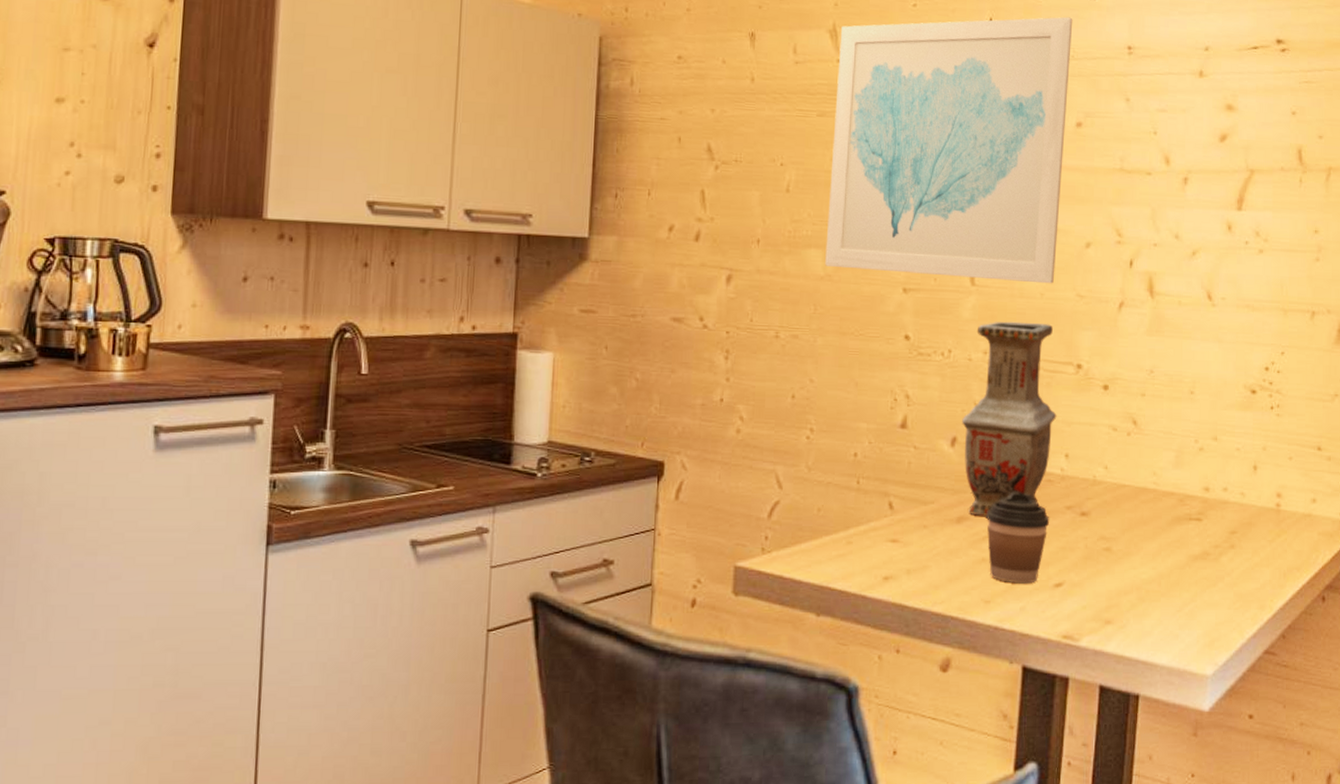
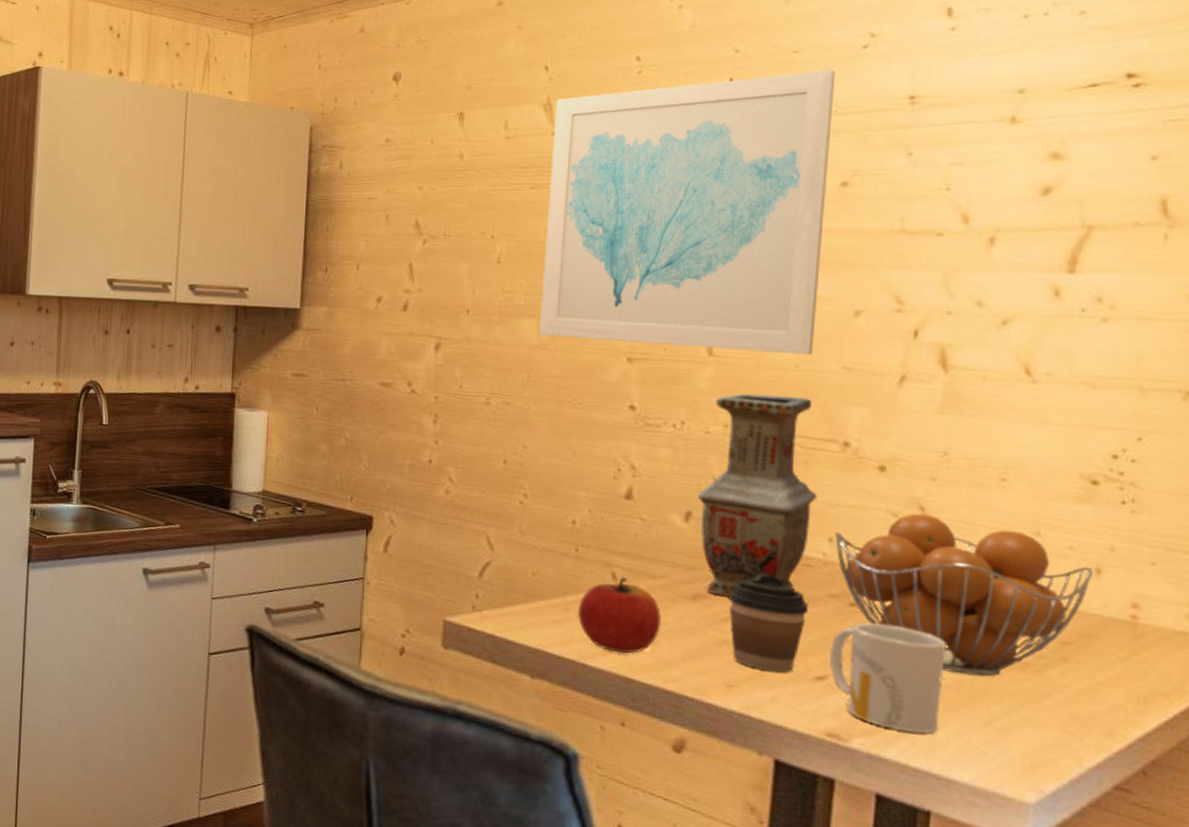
apple: none [858,504,932,581] -> present [577,576,662,654]
mug: none [1064,530,1151,626] -> present [828,623,946,734]
fruit basket: none [1070,426,1252,568] -> present [835,513,1094,677]

